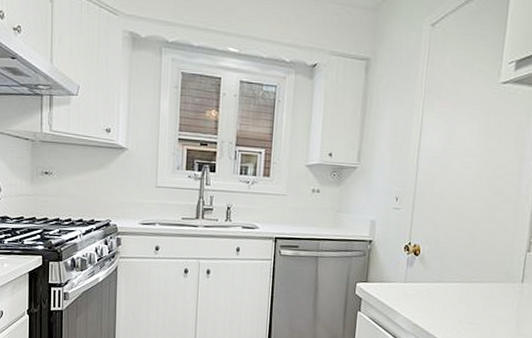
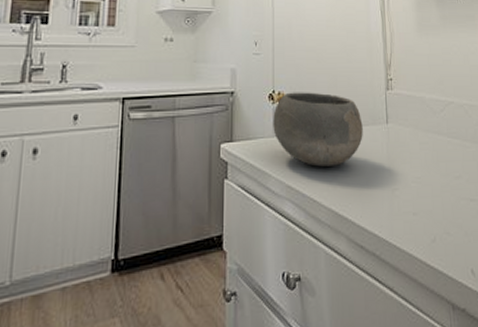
bowl: none [405,245,496,314] -> present [273,92,363,167]

